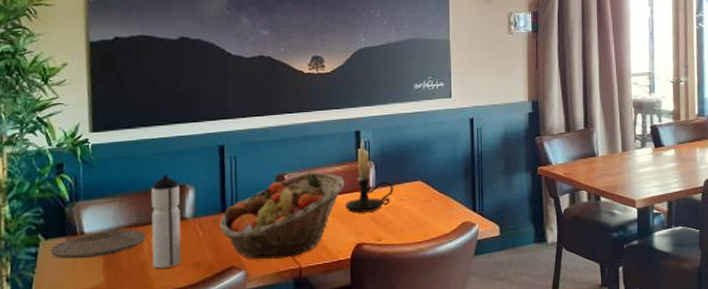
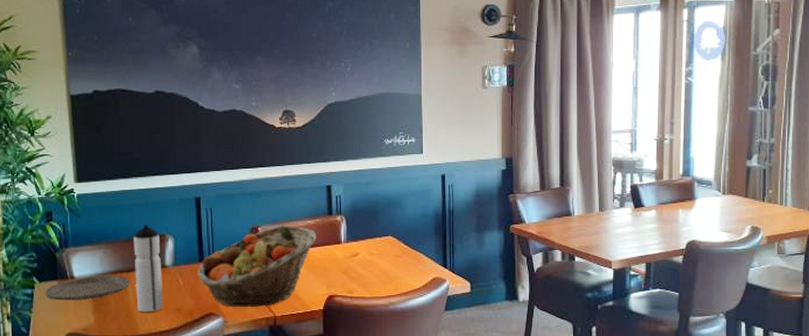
candle holder: present [345,139,394,214] -> none [317,194,365,266]

